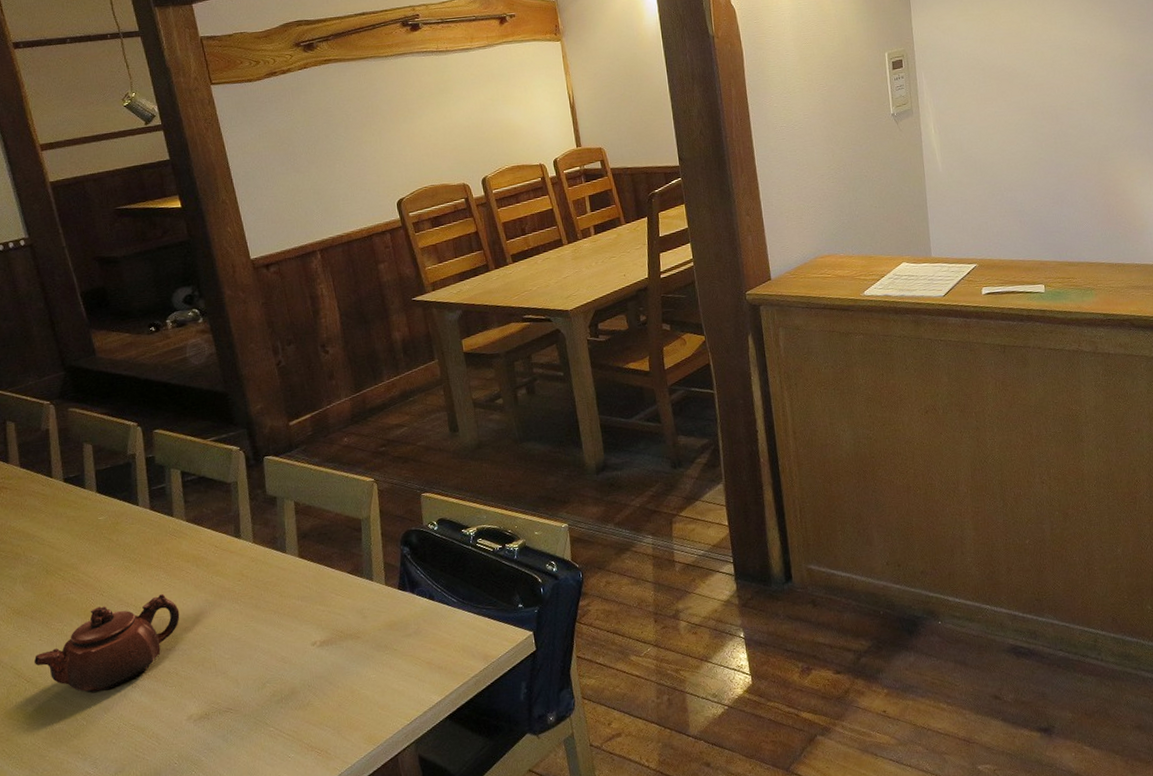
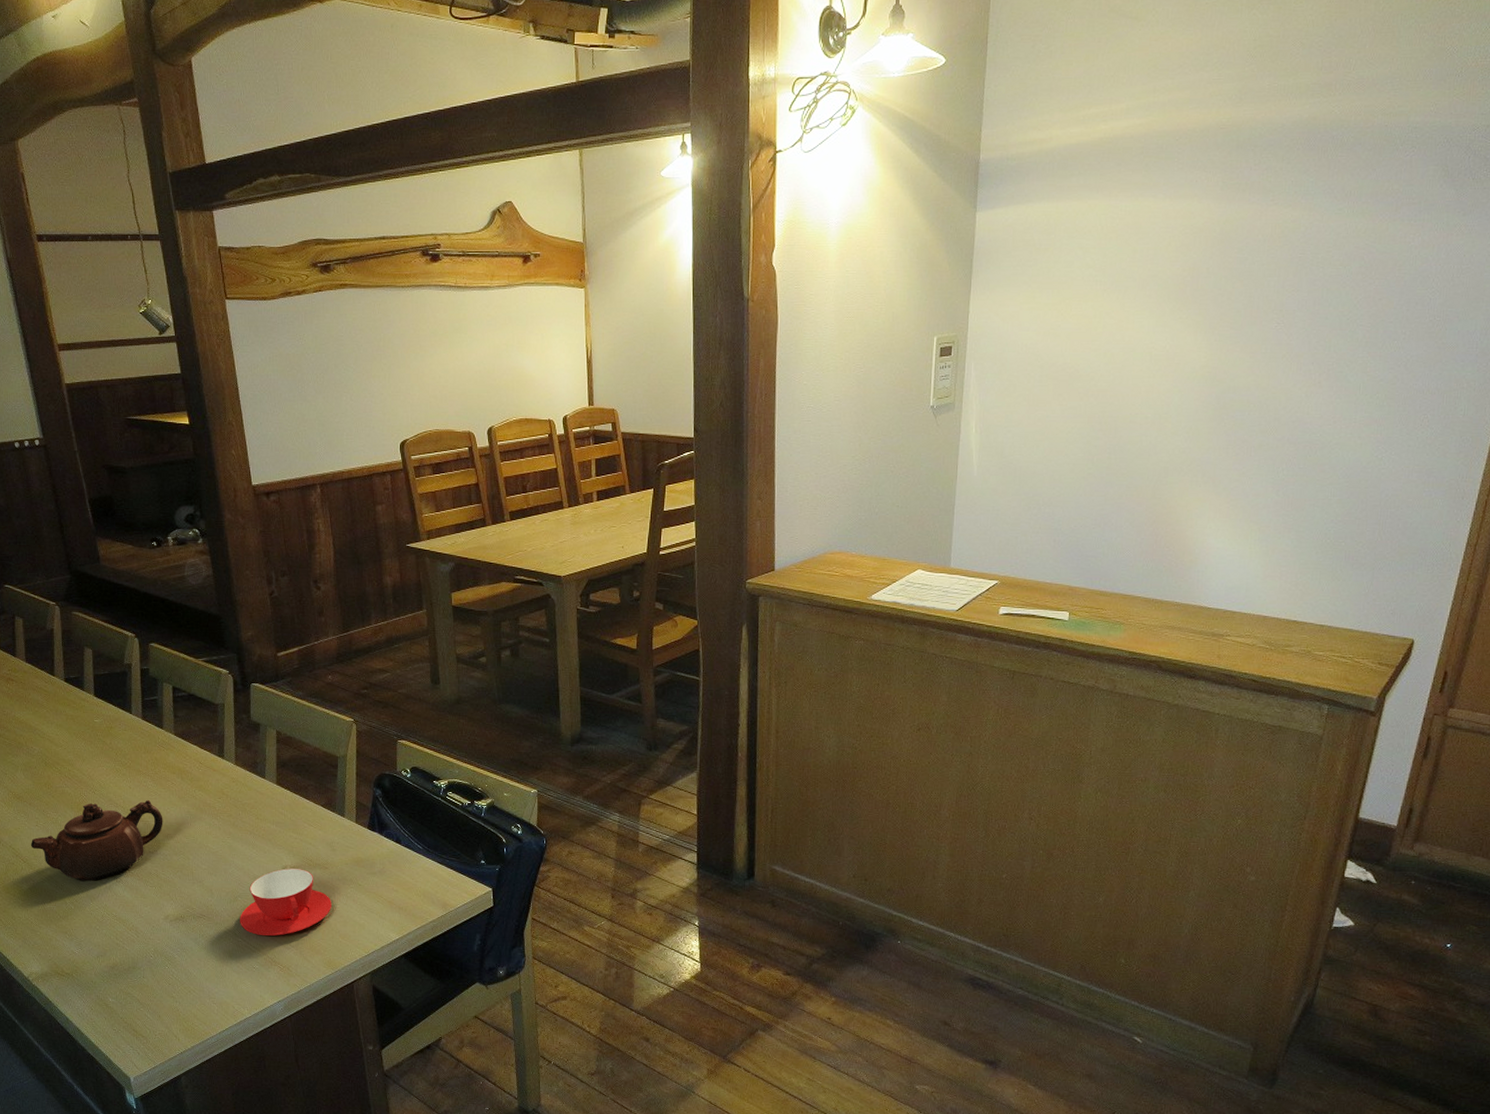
teacup: none [270,642,368,721] -> present [240,868,332,936]

